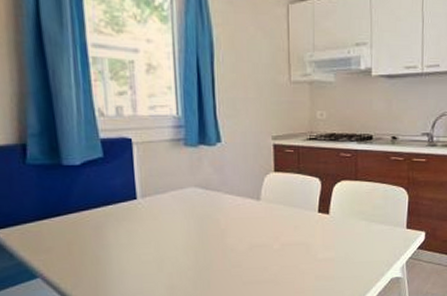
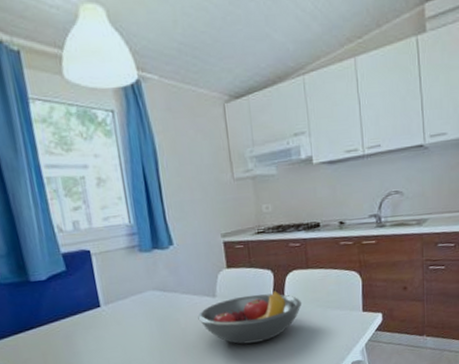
fruit bowl: none [239,199,346,251] -> present [198,290,301,344]

